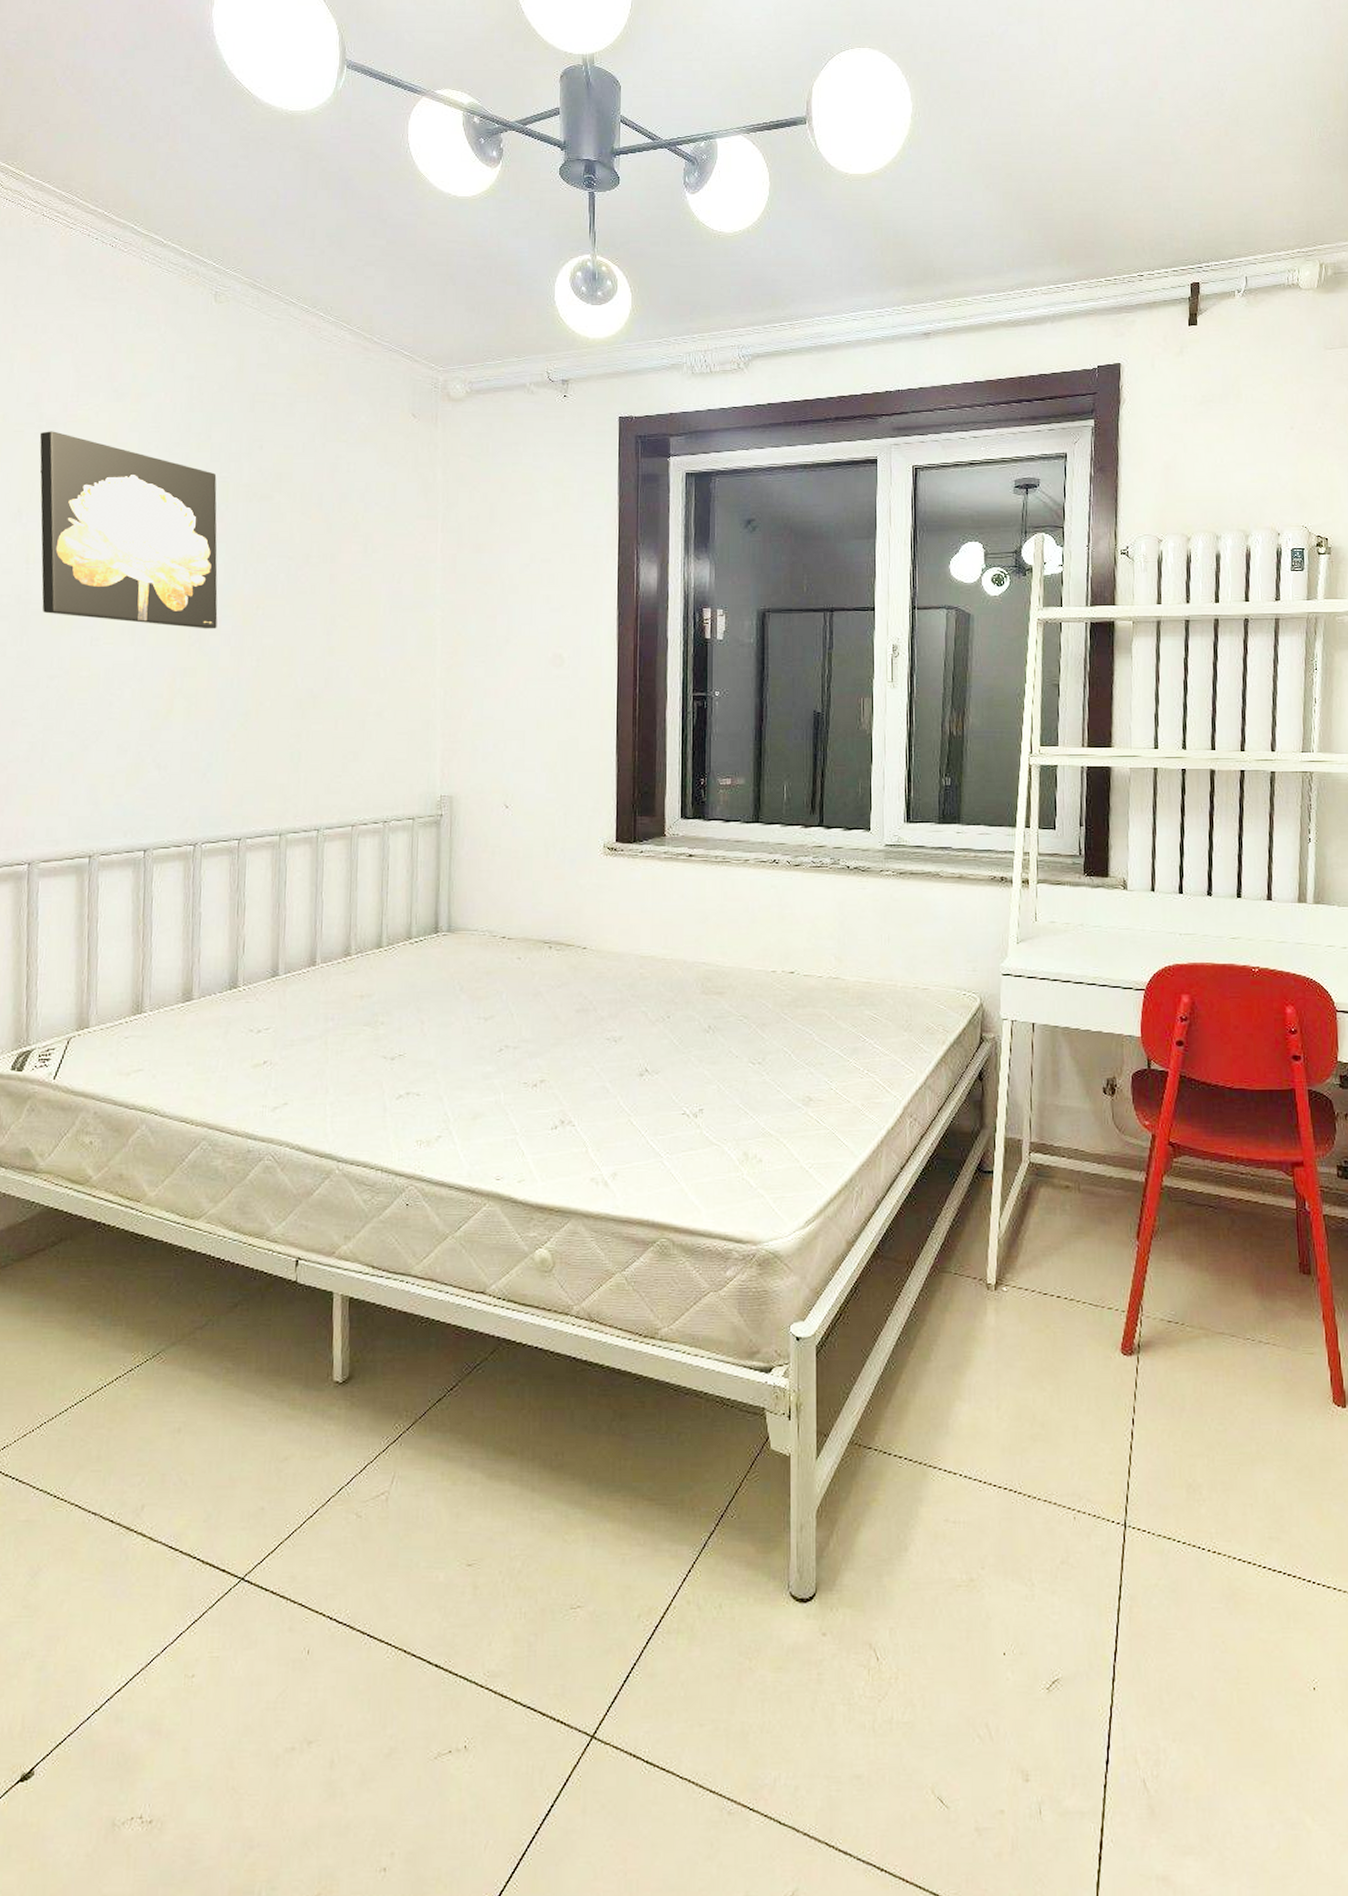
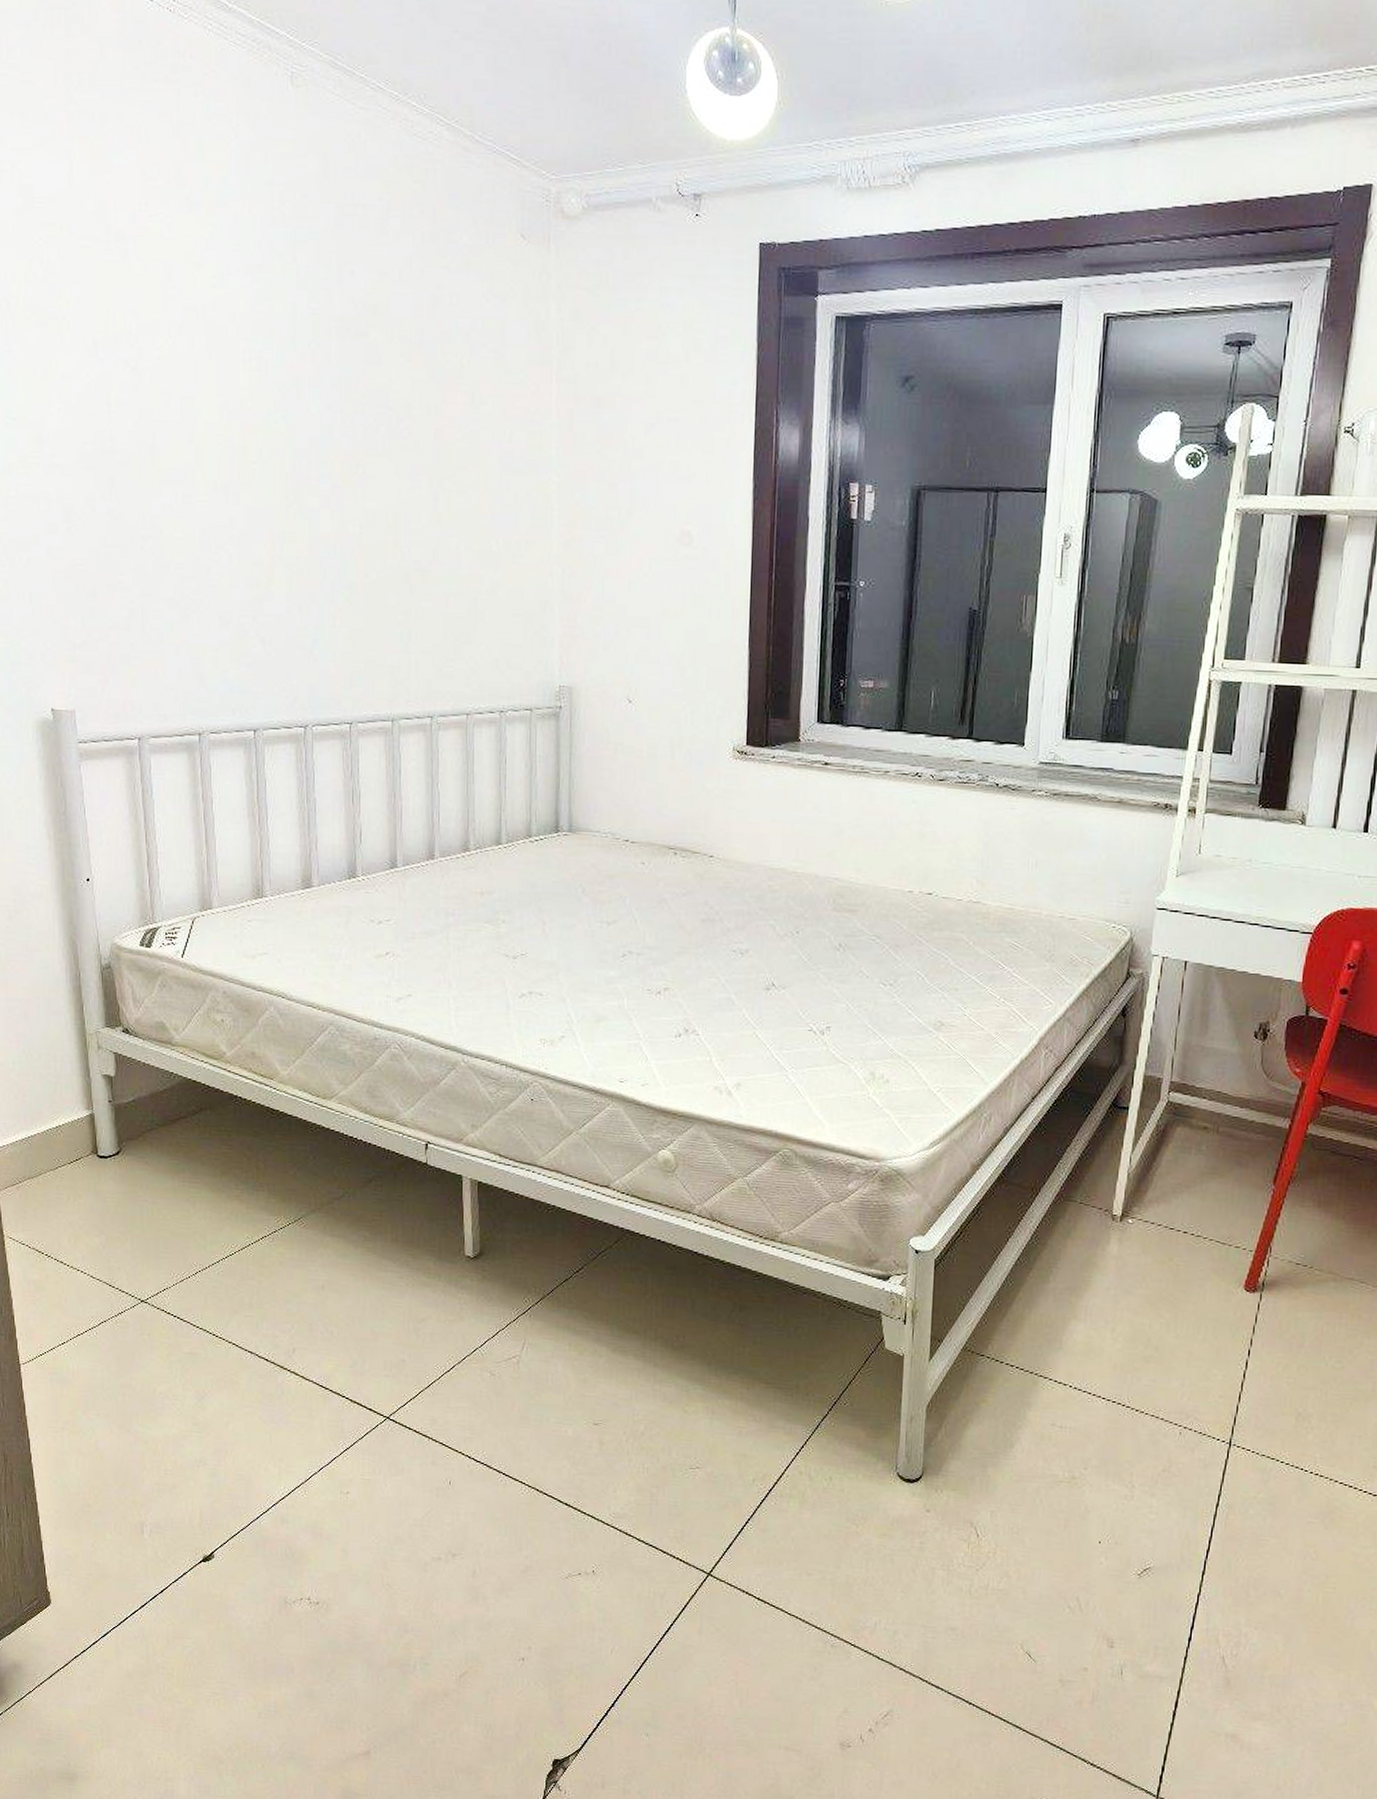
wall art: present [39,431,218,629] -> none [108,247,315,489]

